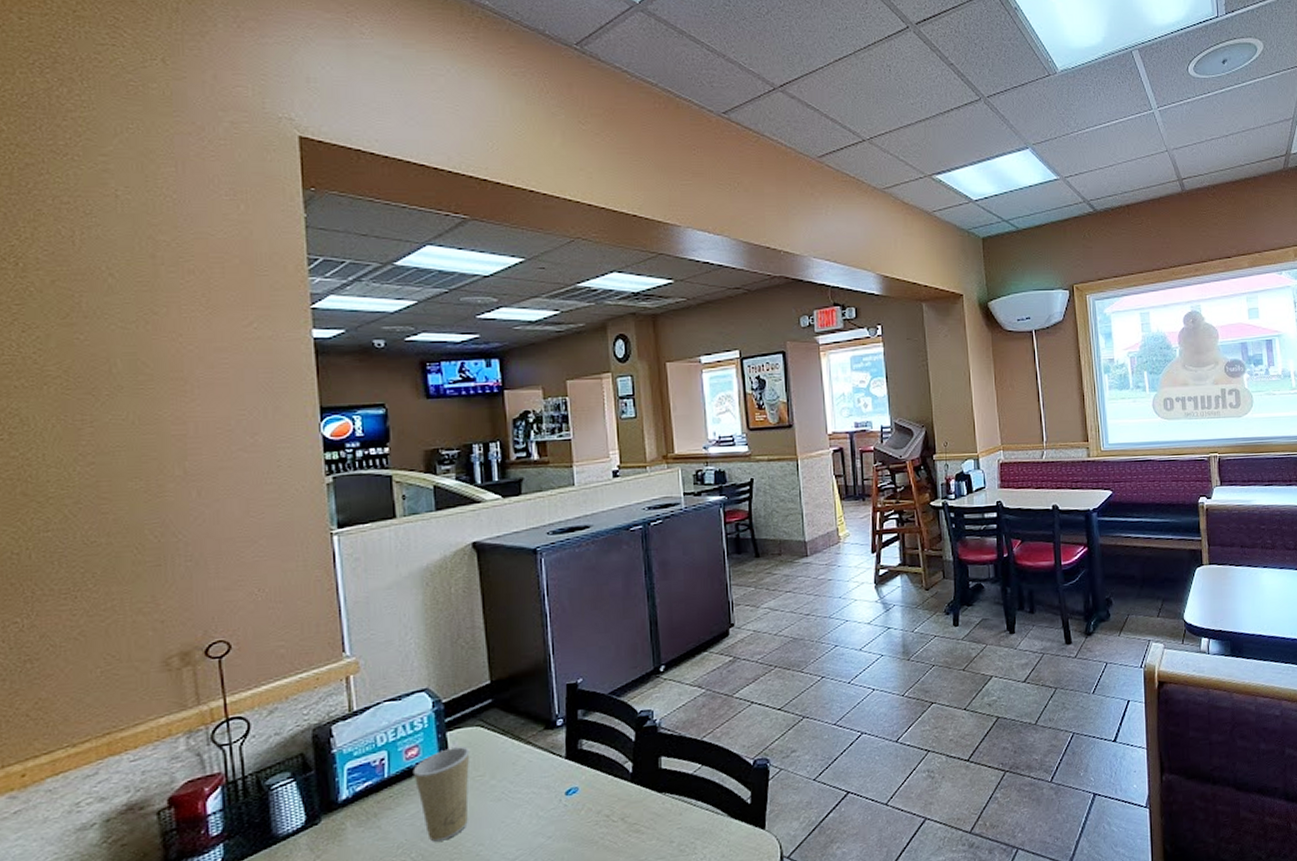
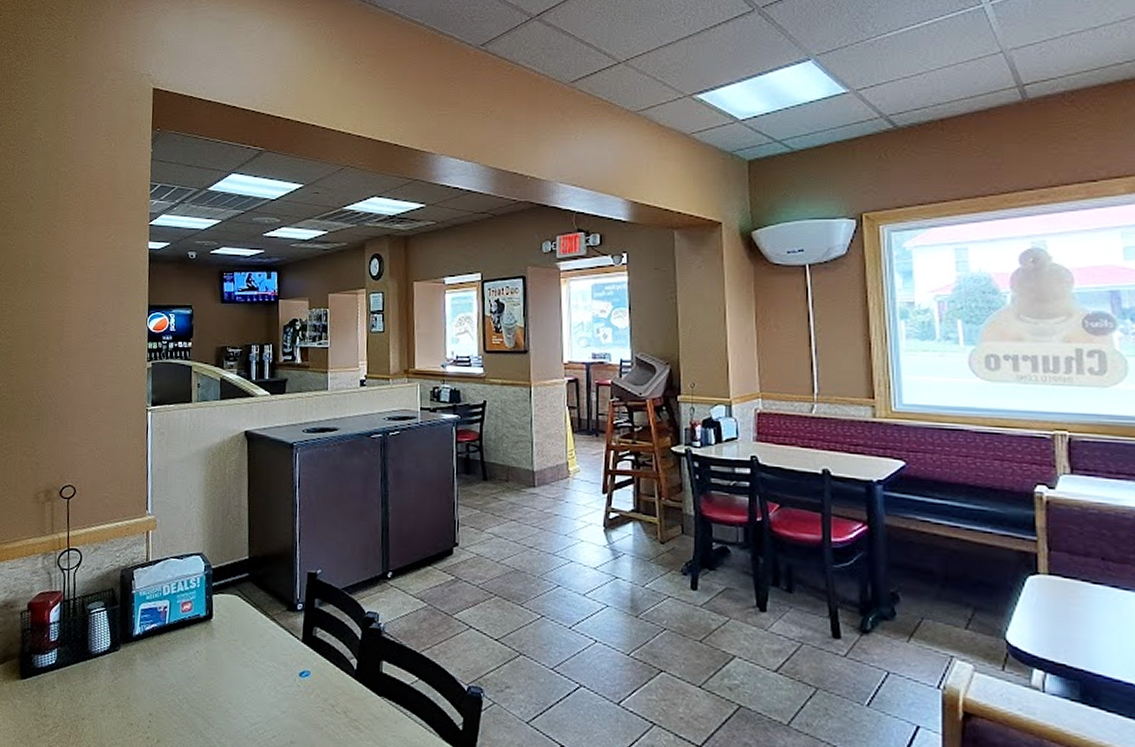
paper cup: present [413,746,470,842] -> none [186,609,229,691]

